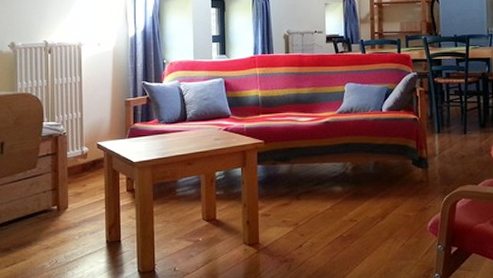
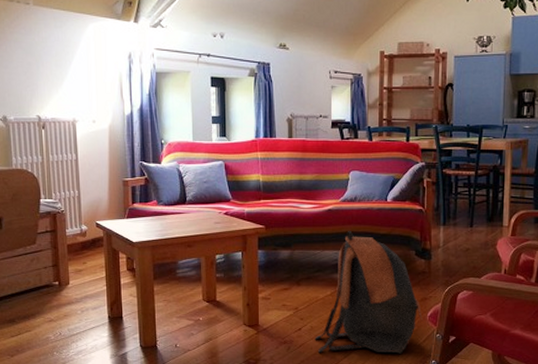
backpack: none [316,142,423,271] -> present [315,231,423,354]

